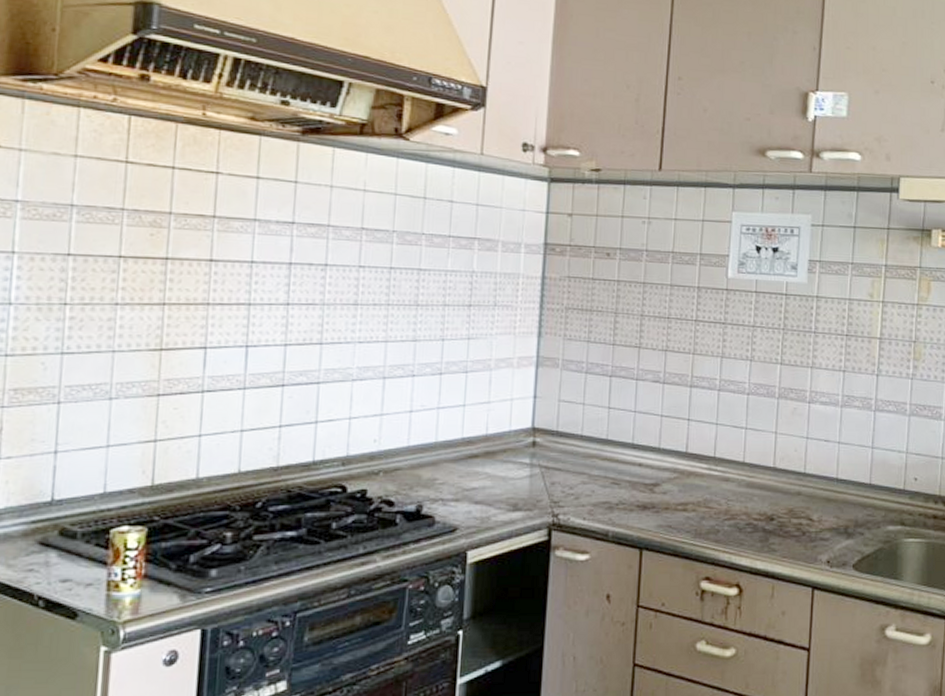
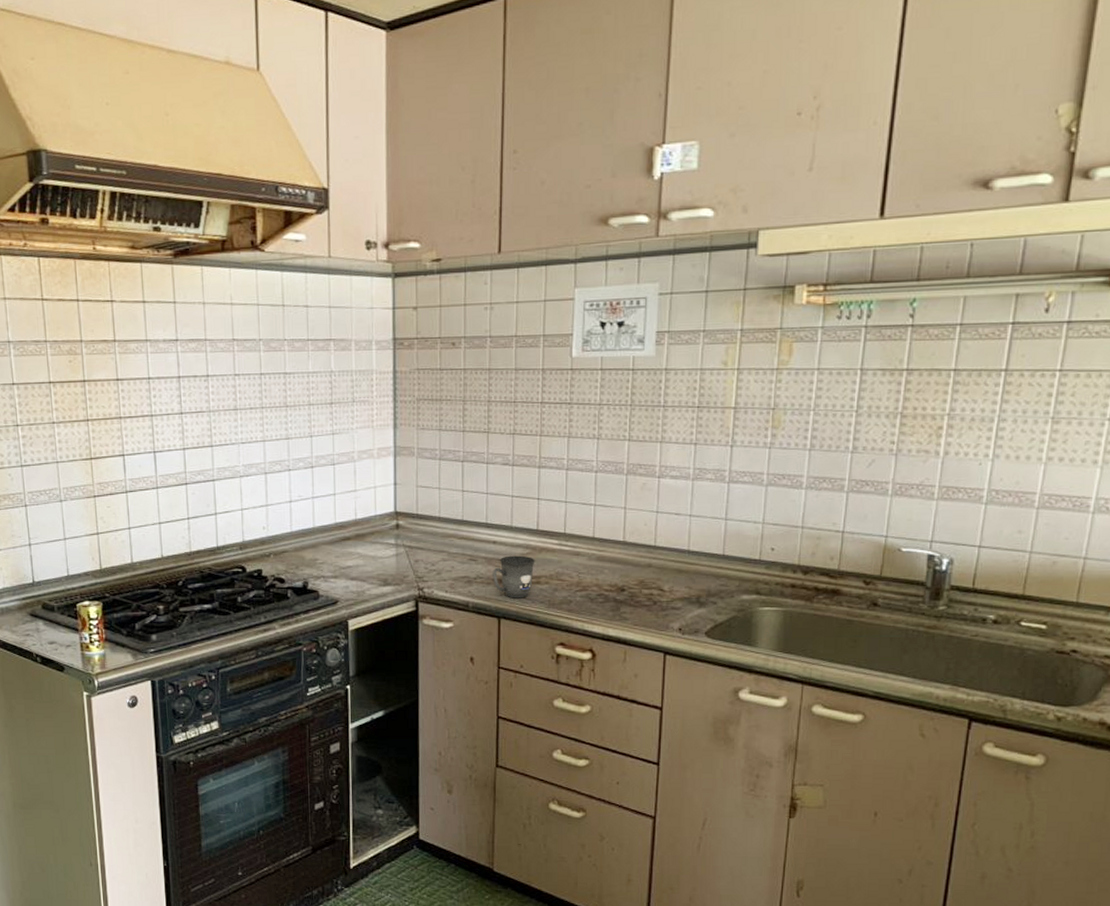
mug: none [636,480,683,527] -> present [493,555,535,599]

